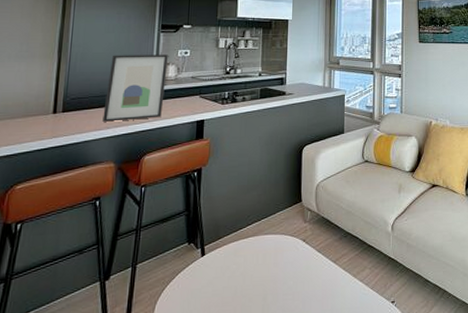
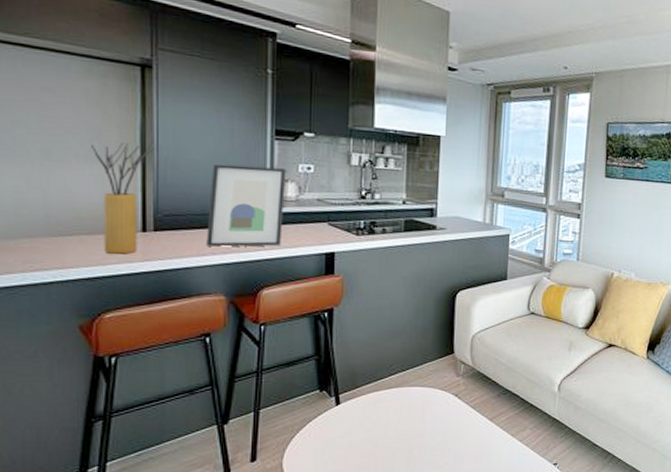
vase: none [20,41,69,135] -> present [90,142,155,255]

